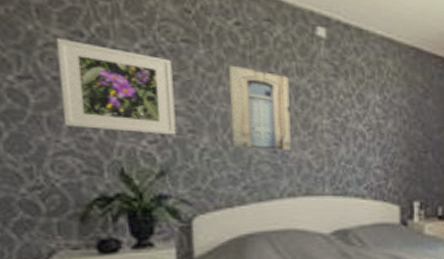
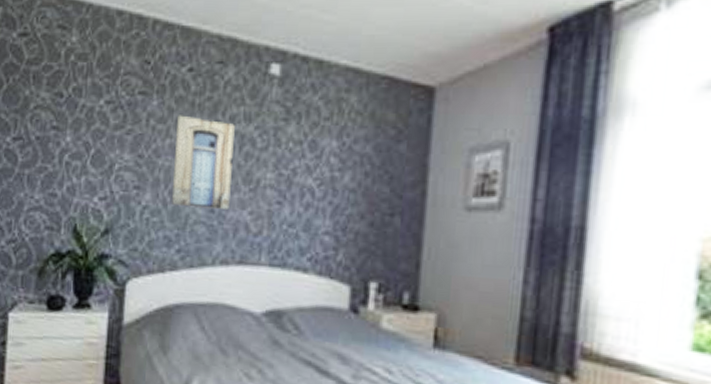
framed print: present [55,37,177,135] -> none [38,100,128,192]

